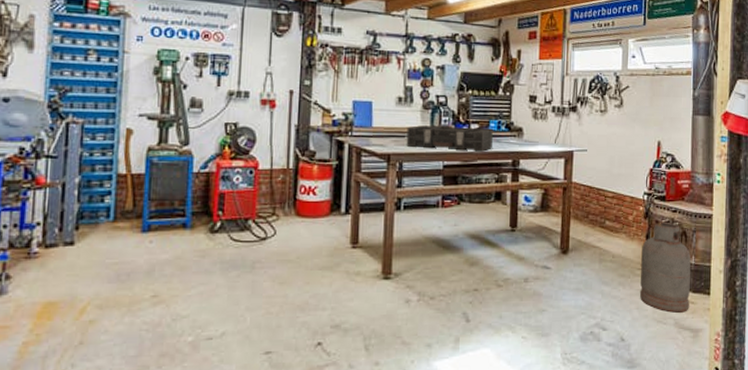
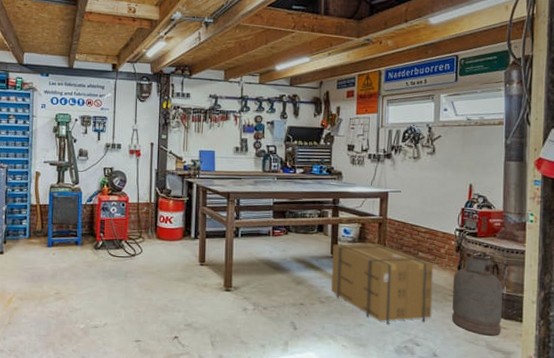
tool box: present [406,124,493,152] -> none [242,169,316,192]
cardboard box: none [510,212,621,308] -> present [331,243,434,325]

